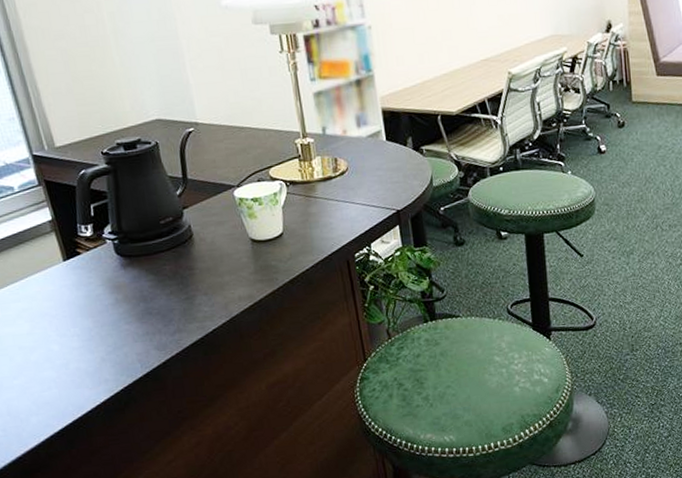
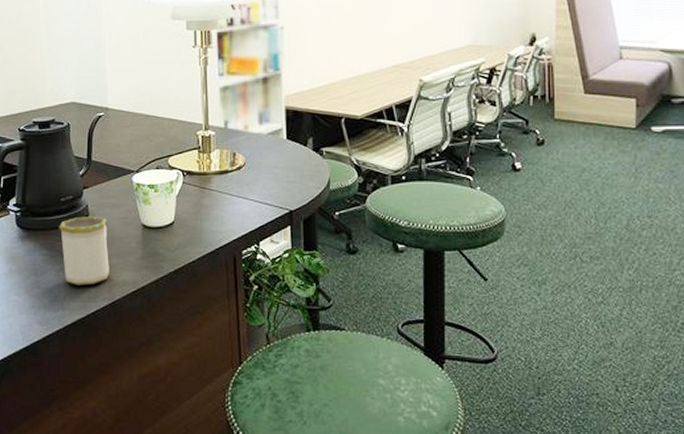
mug: none [162,236,223,307] -> present [59,216,109,285]

